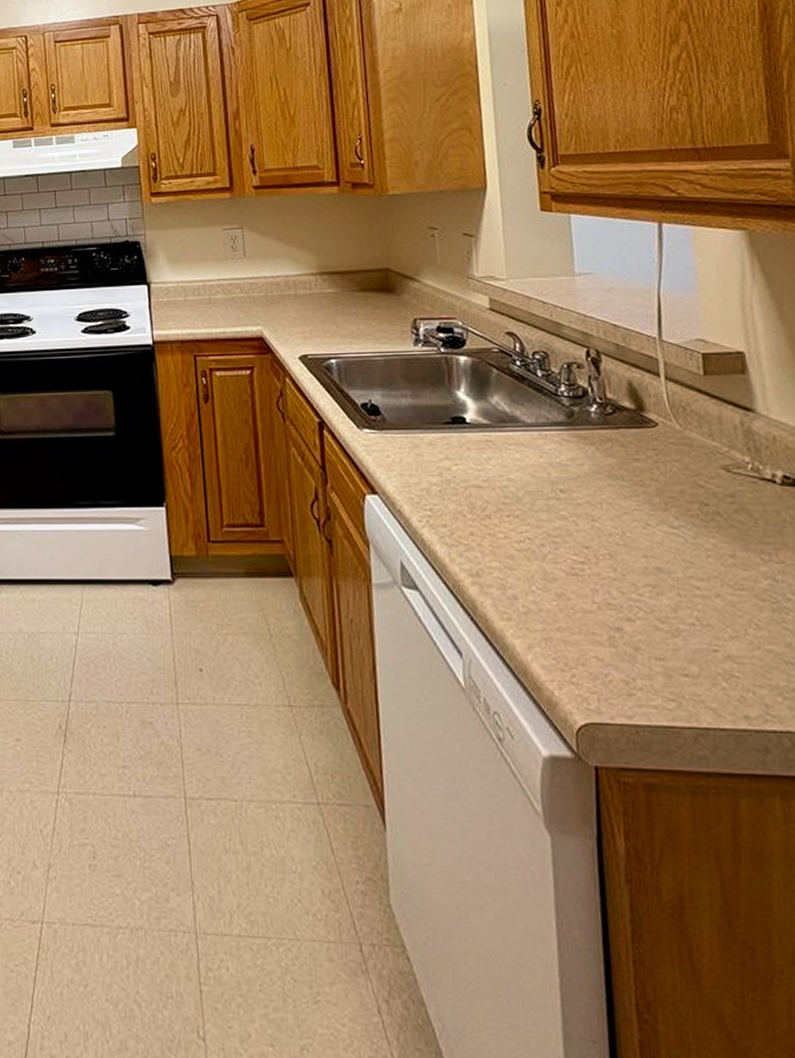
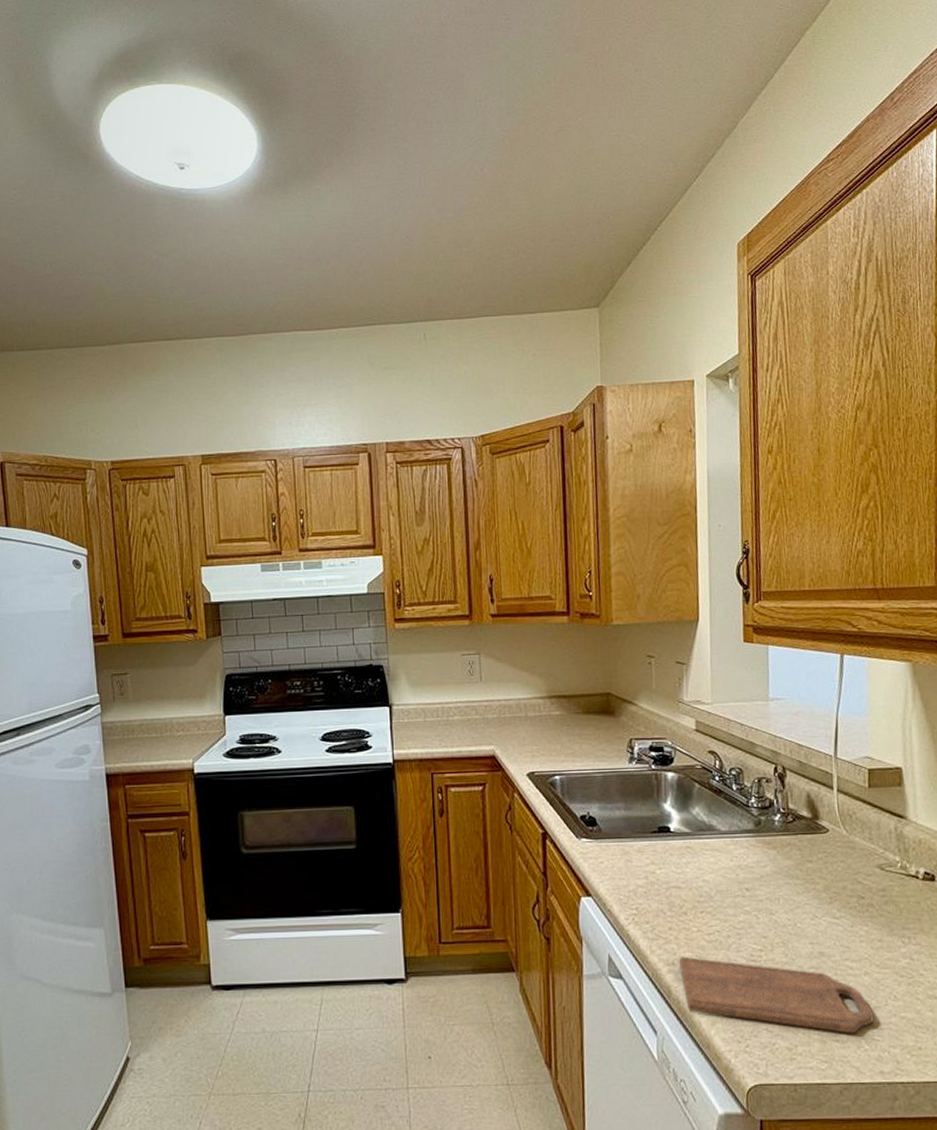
cutting board: none [483,566,732,668] -> present [678,956,874,1034]

